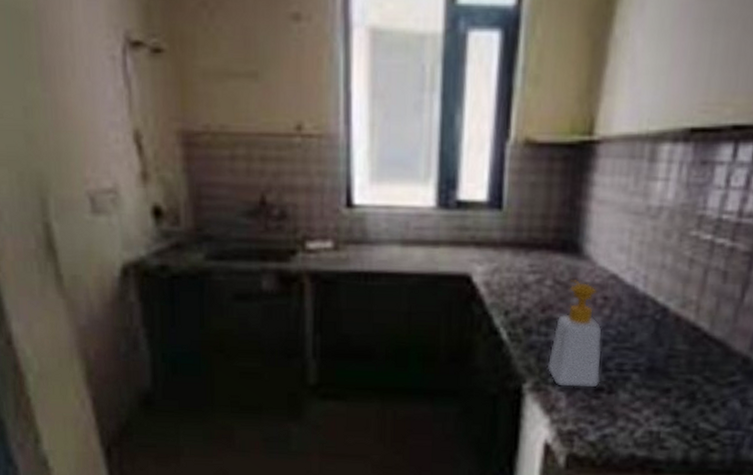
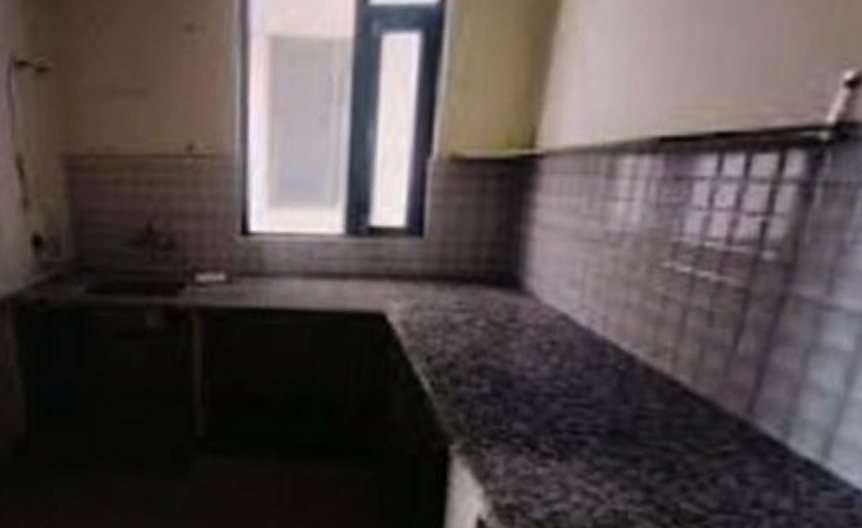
soap bottle: present [547,280,602,388] -> none [479,320,550,453]

